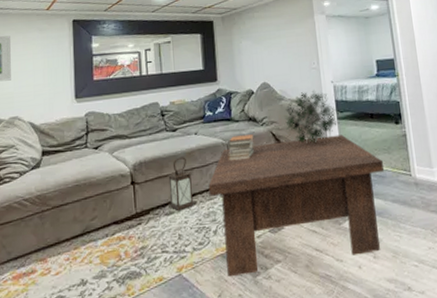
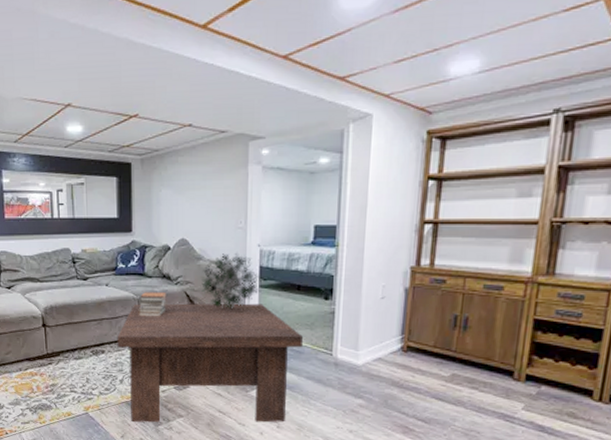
lantern: present [168,157,193,212] -> none [78,306,101,358]

